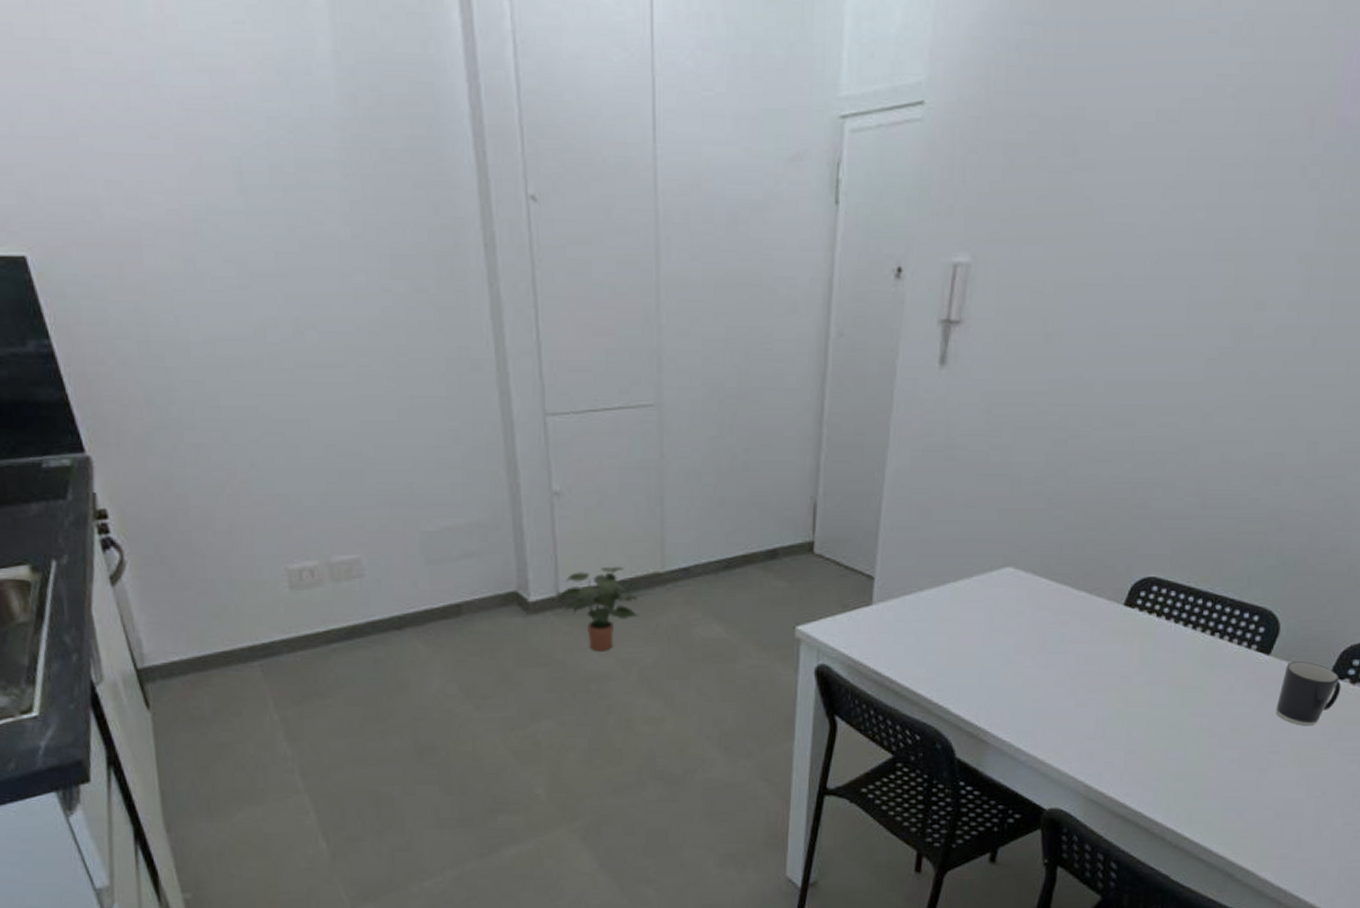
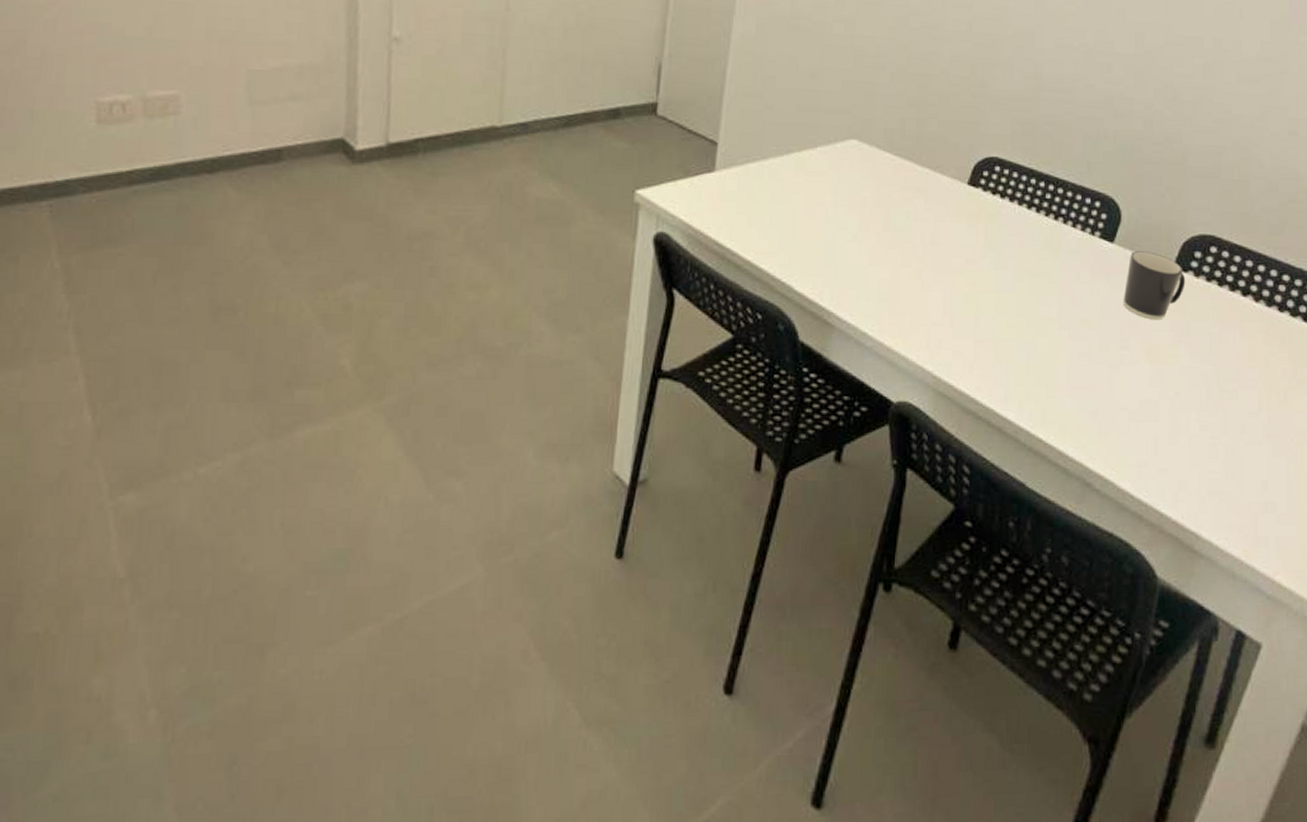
potted plant: present [559,566,640,651] -> none [387,117,472,208]

